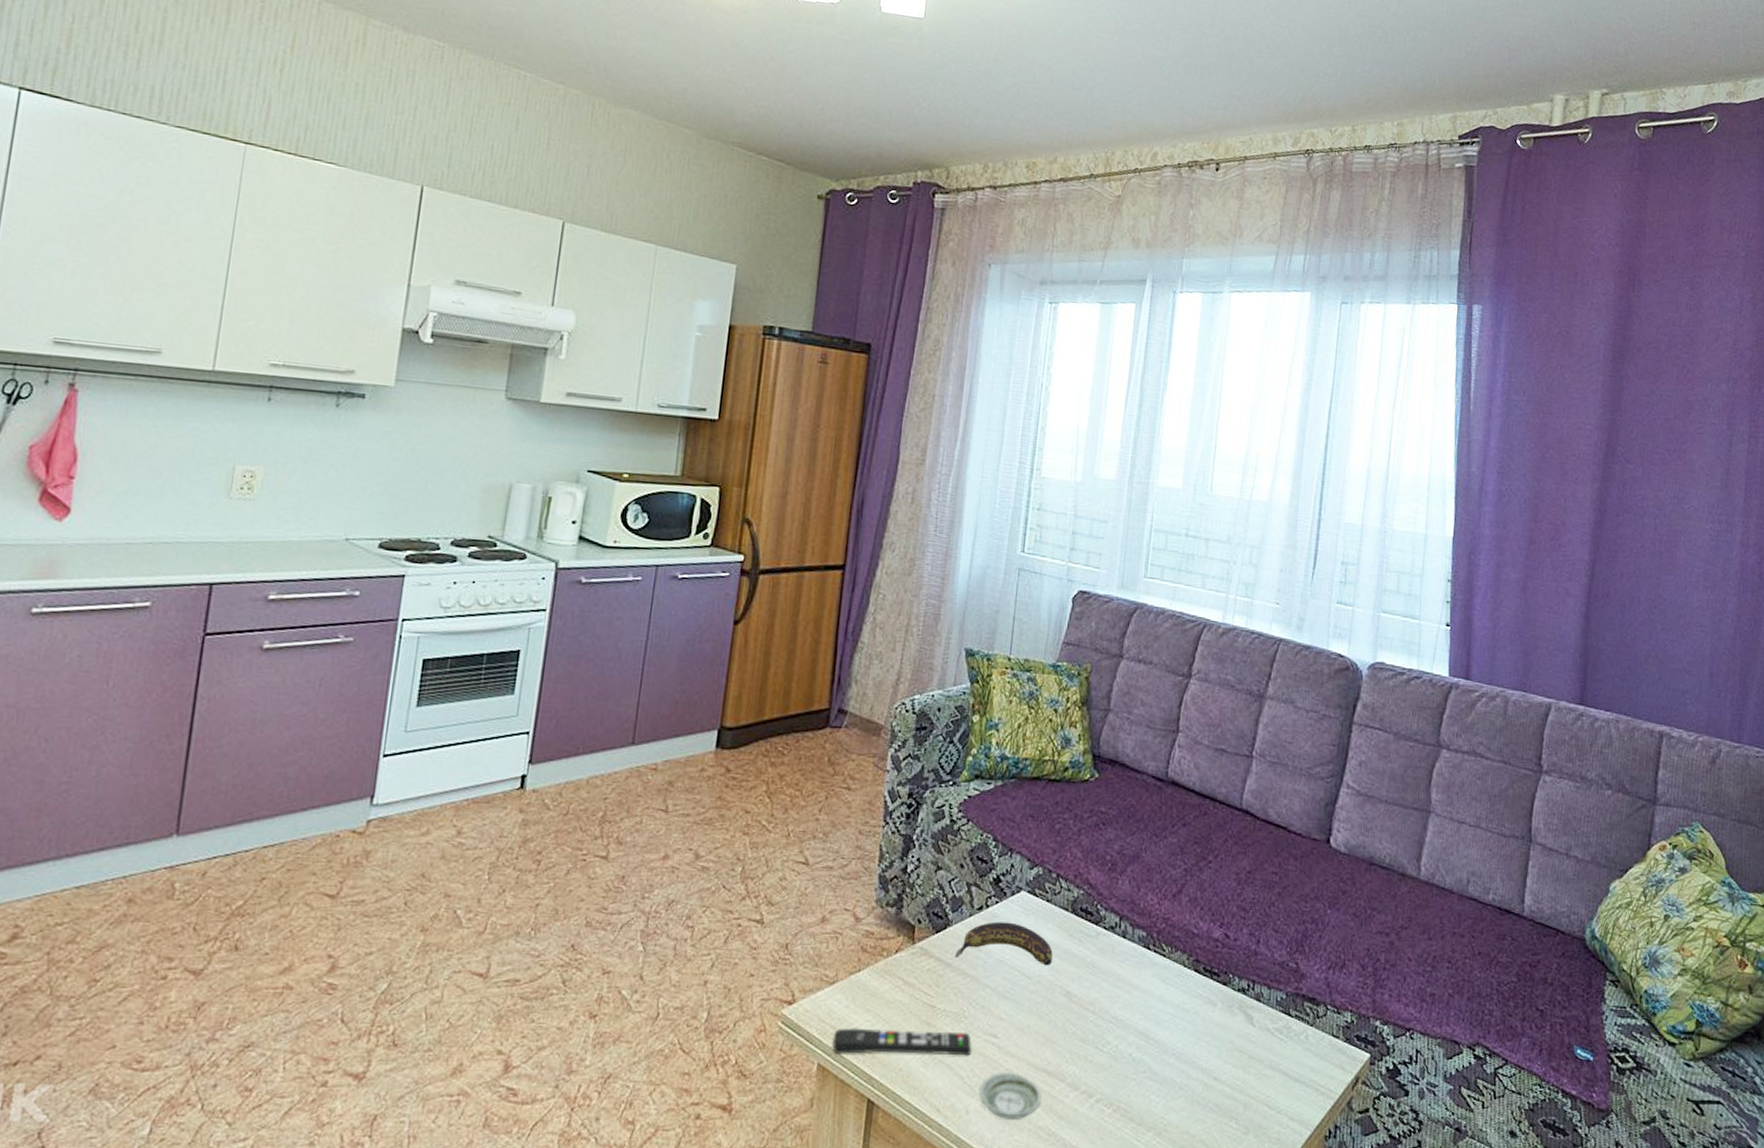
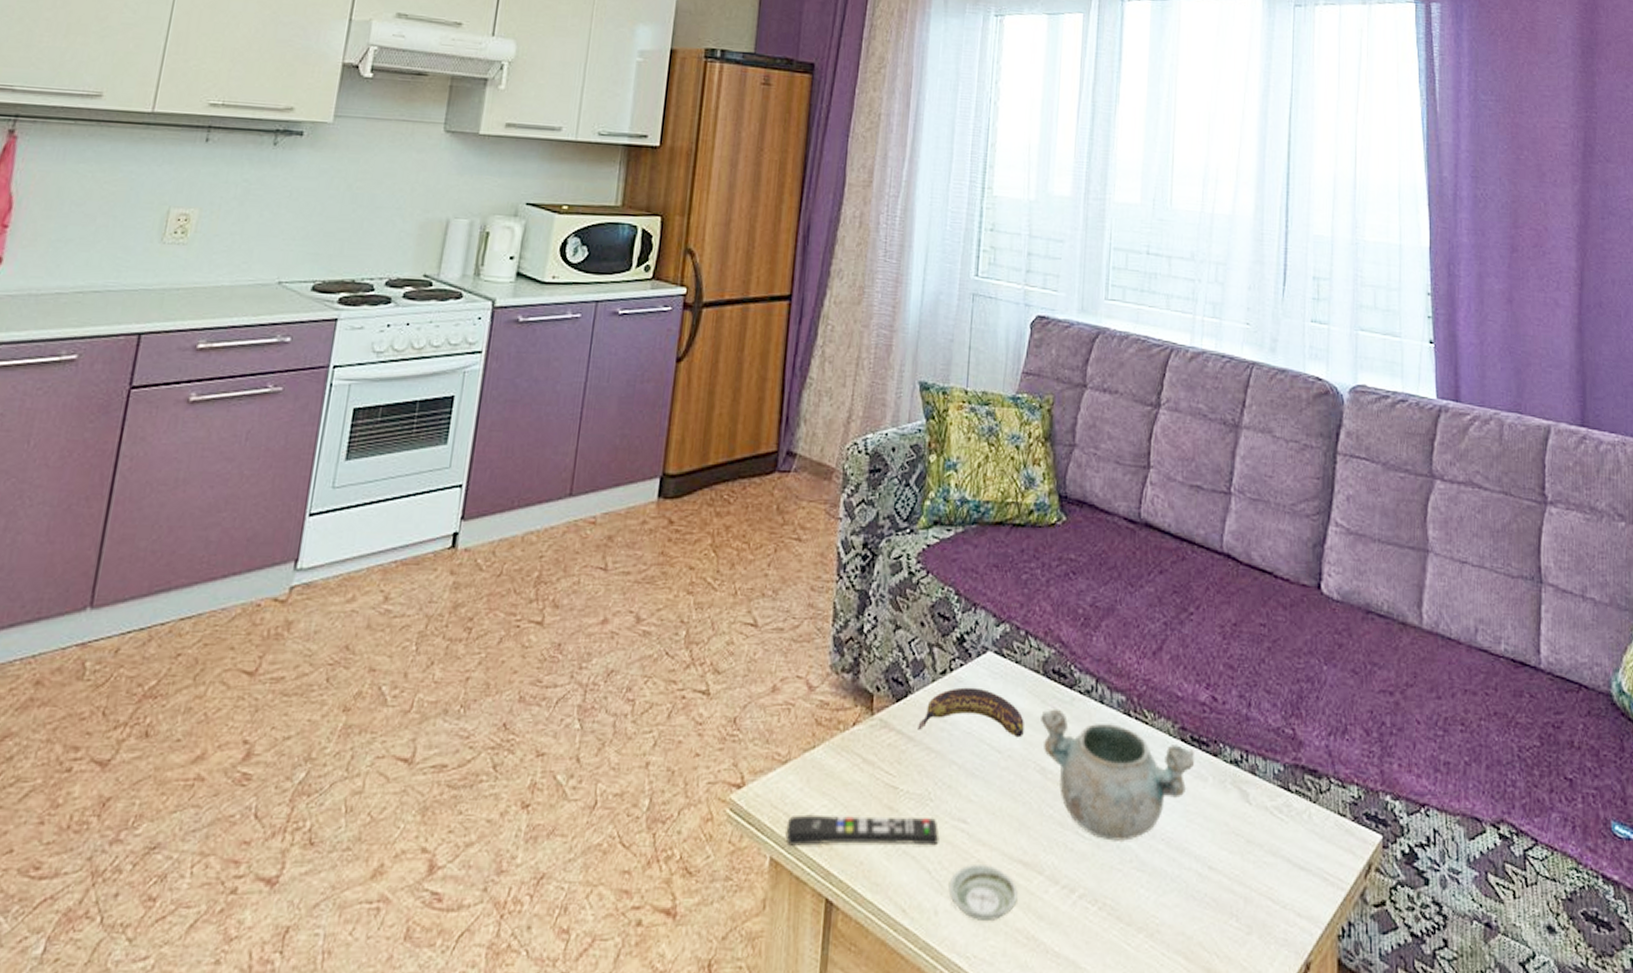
decorative bowl: none [1068,941,1206,1055] -> present [1041,708,1195,841]

